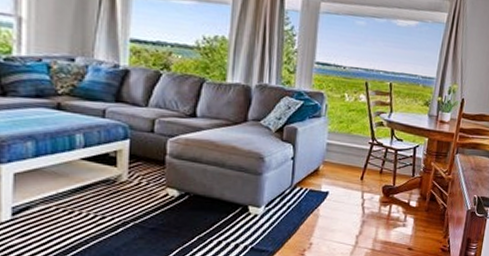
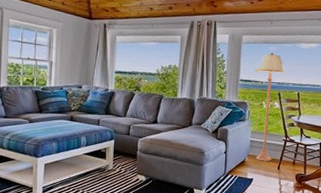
floor lamp: none [333,28,377,170] -> present [255,53,286,162]

